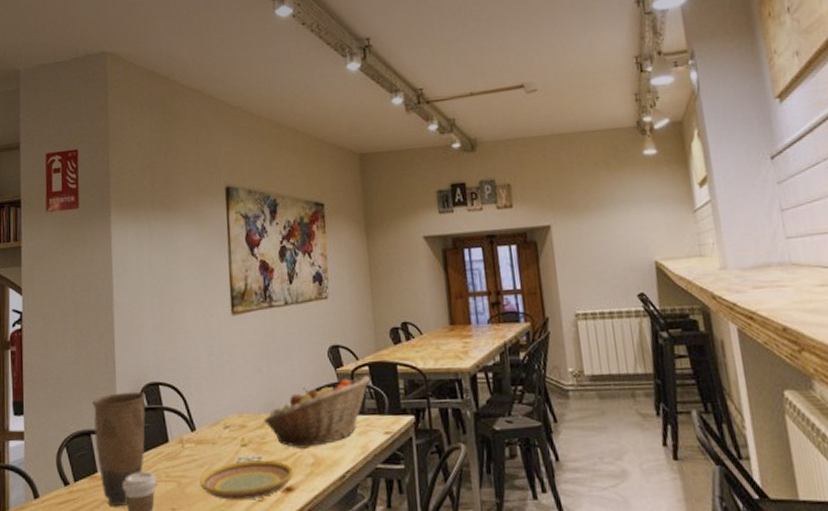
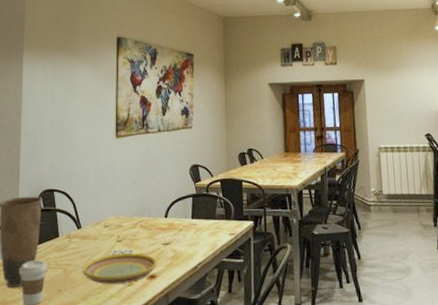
fruit basket: present [264,374,370,448] -> none [136,188,221,244]

